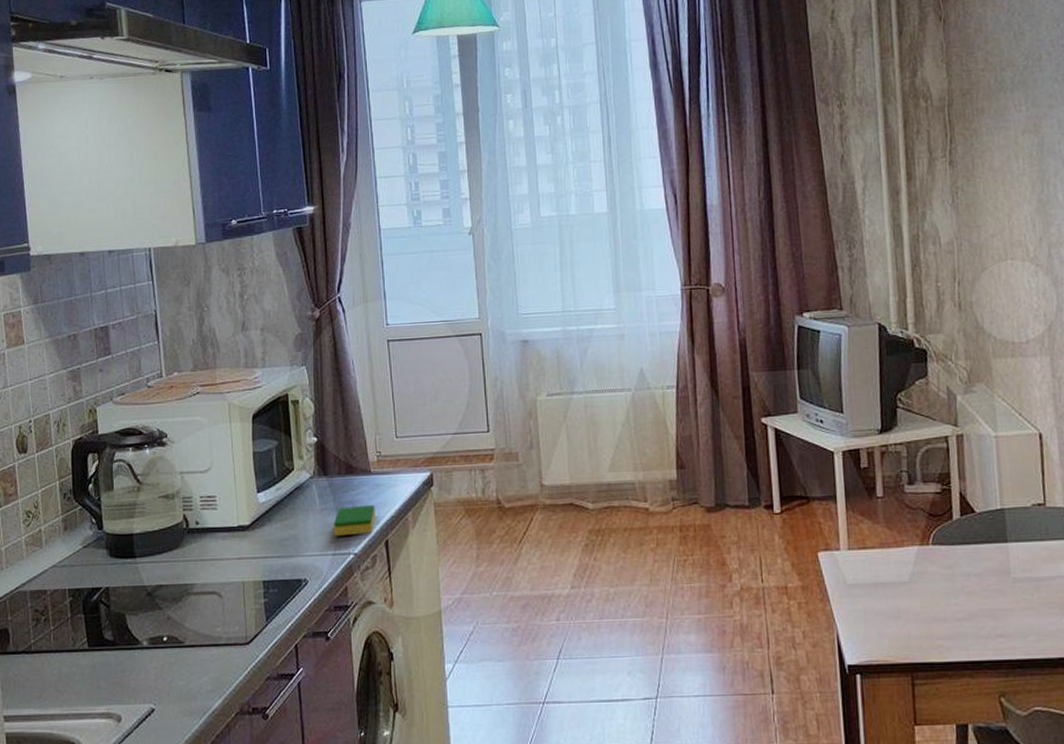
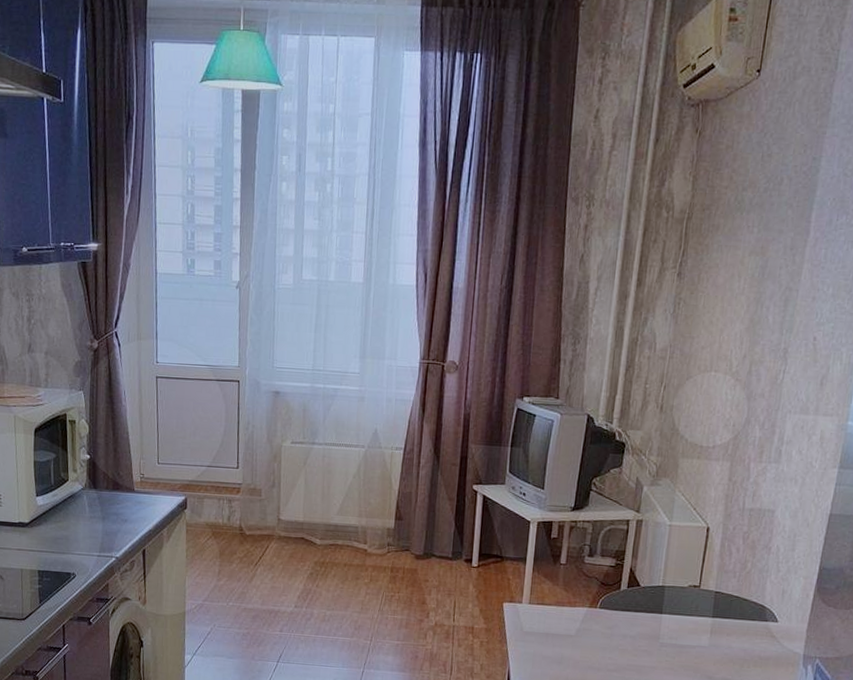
dish sponge: present [333,504,375,537] -> none [99,517,136,542]

